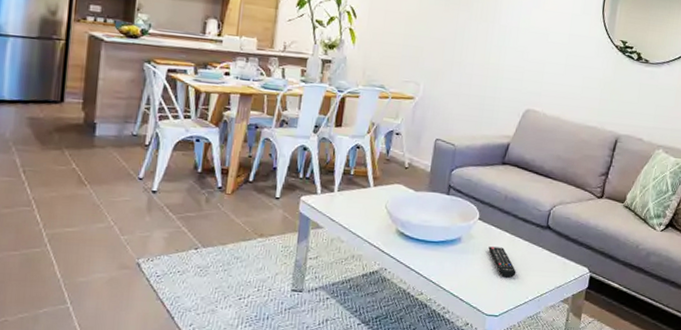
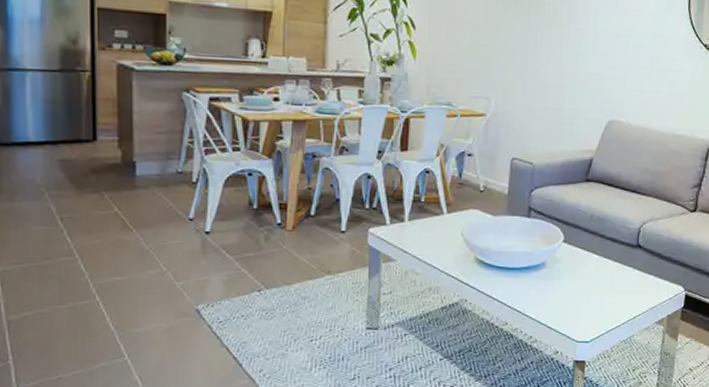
remote control: present [488,246,517,278] -> none [575,270,607,301]

